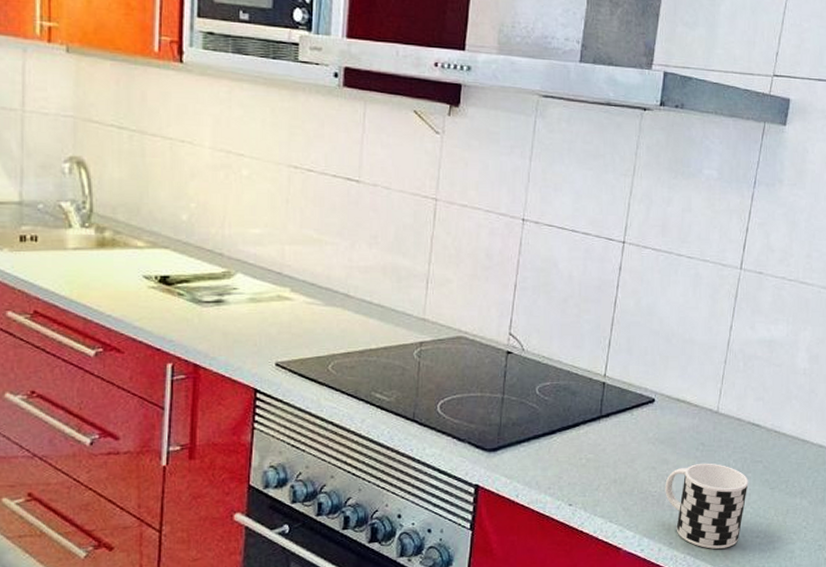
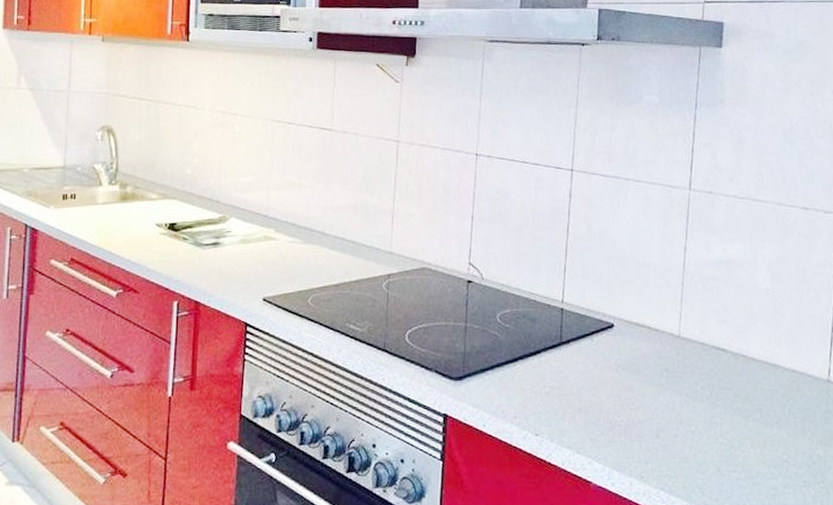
cup: present [665,463,749,549] -> none [631,390,719,484]

